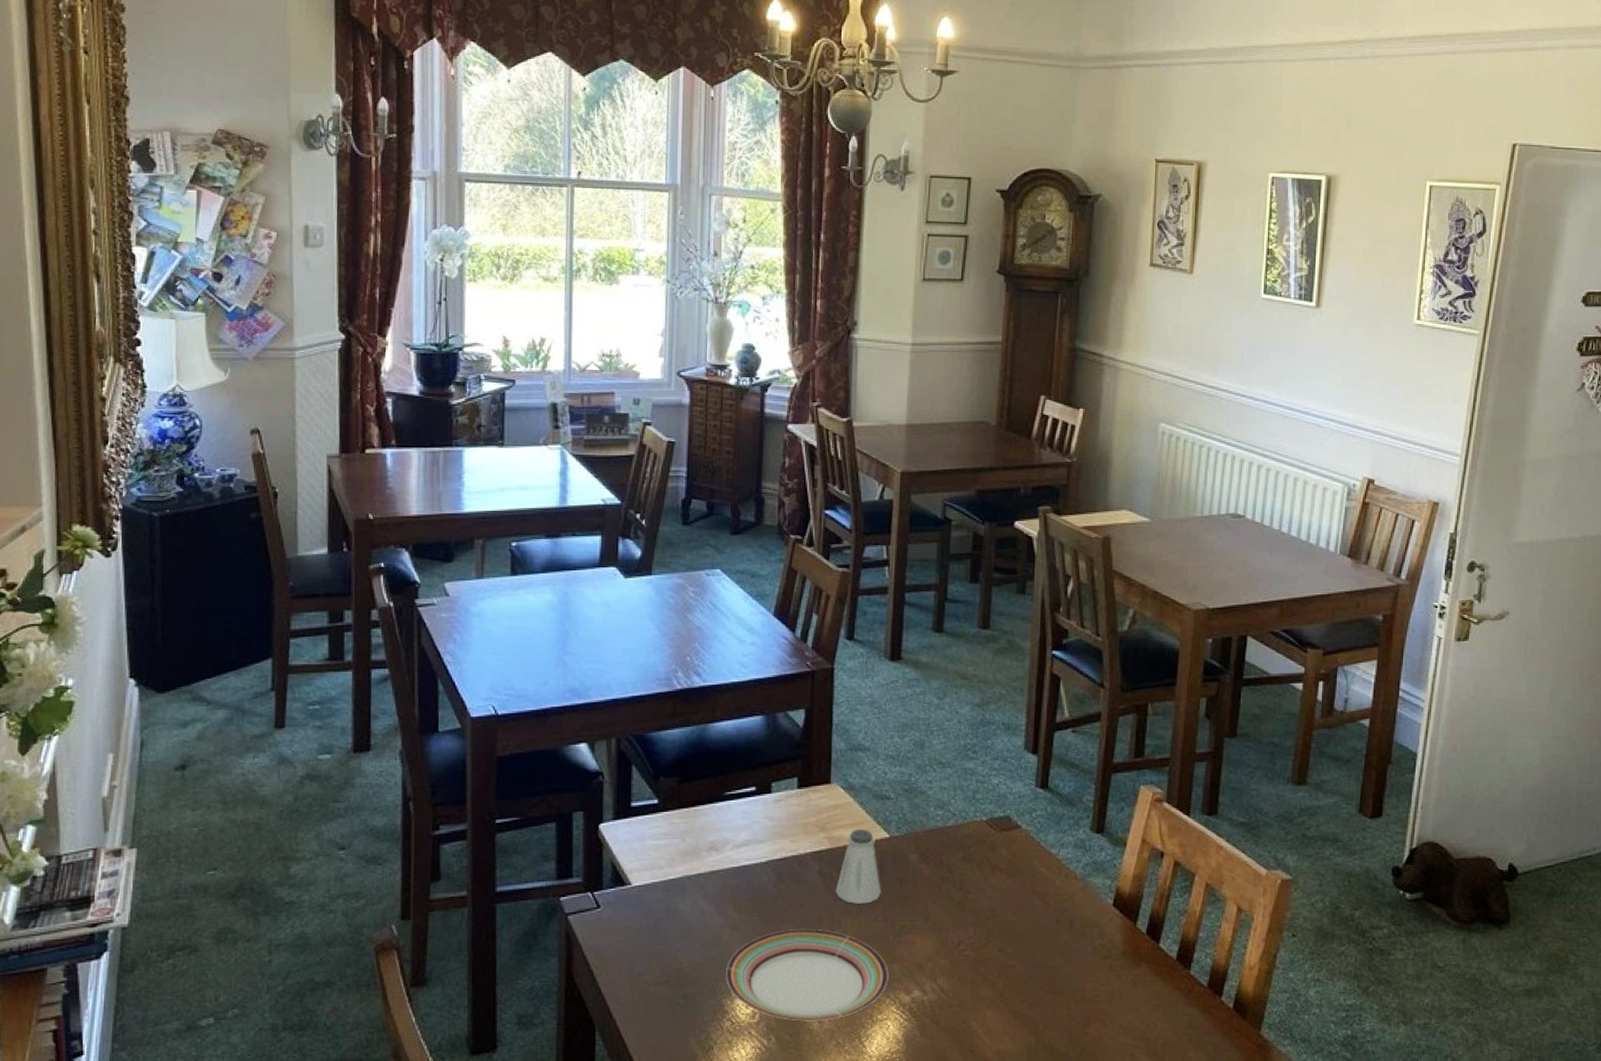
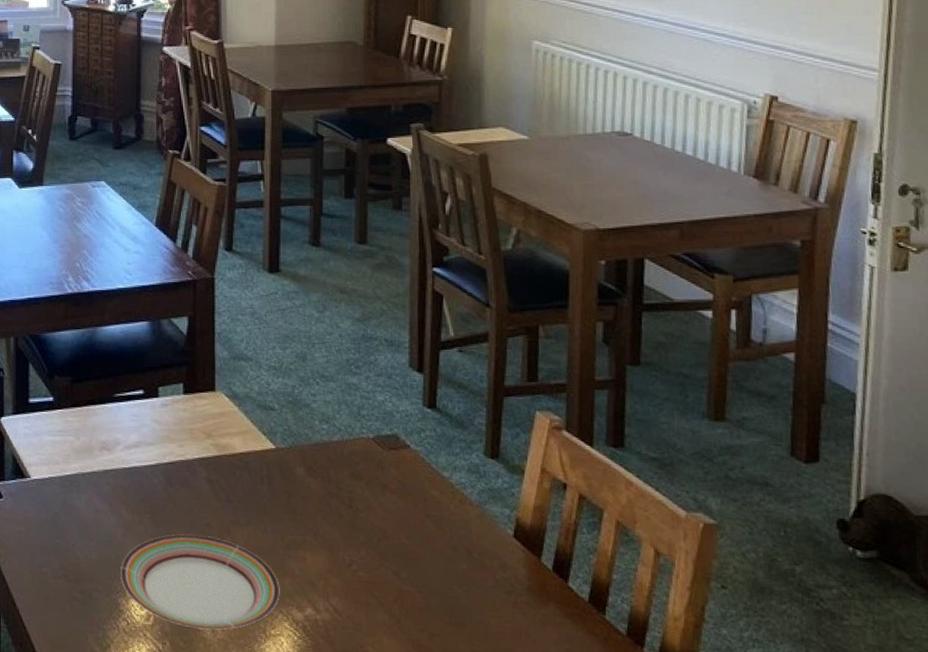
saltshaker: present [835,828,881,904] -> none [224,438,269,514]

